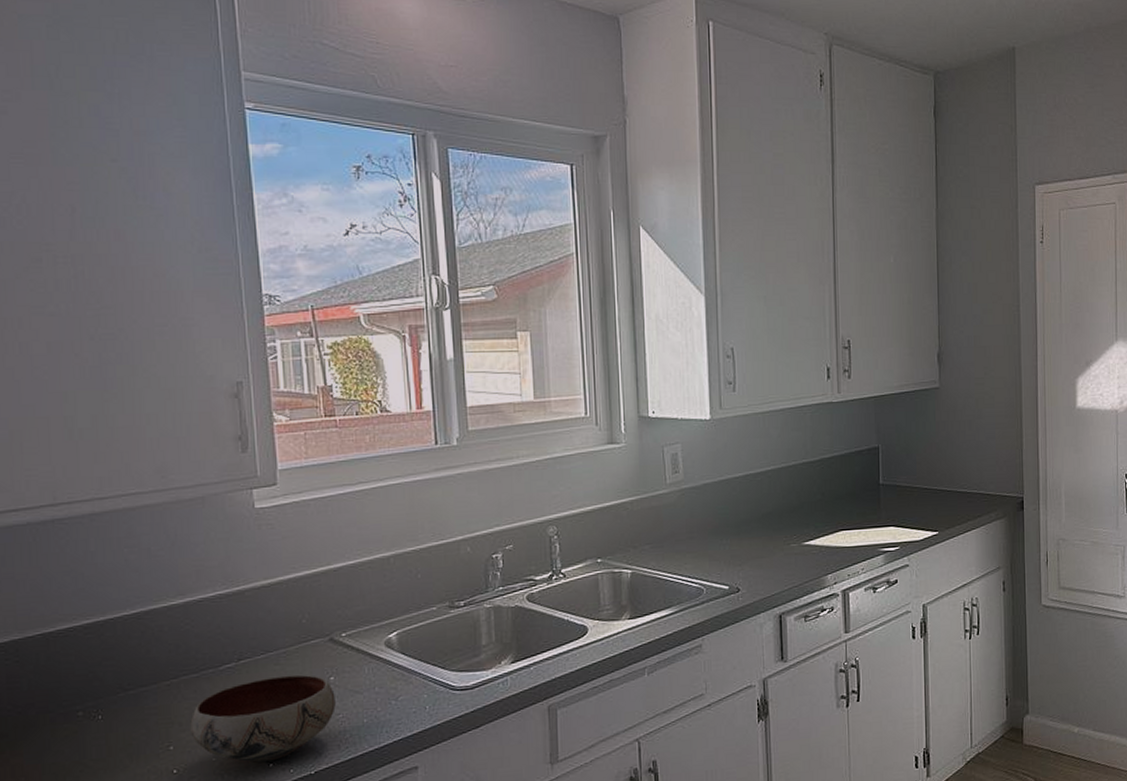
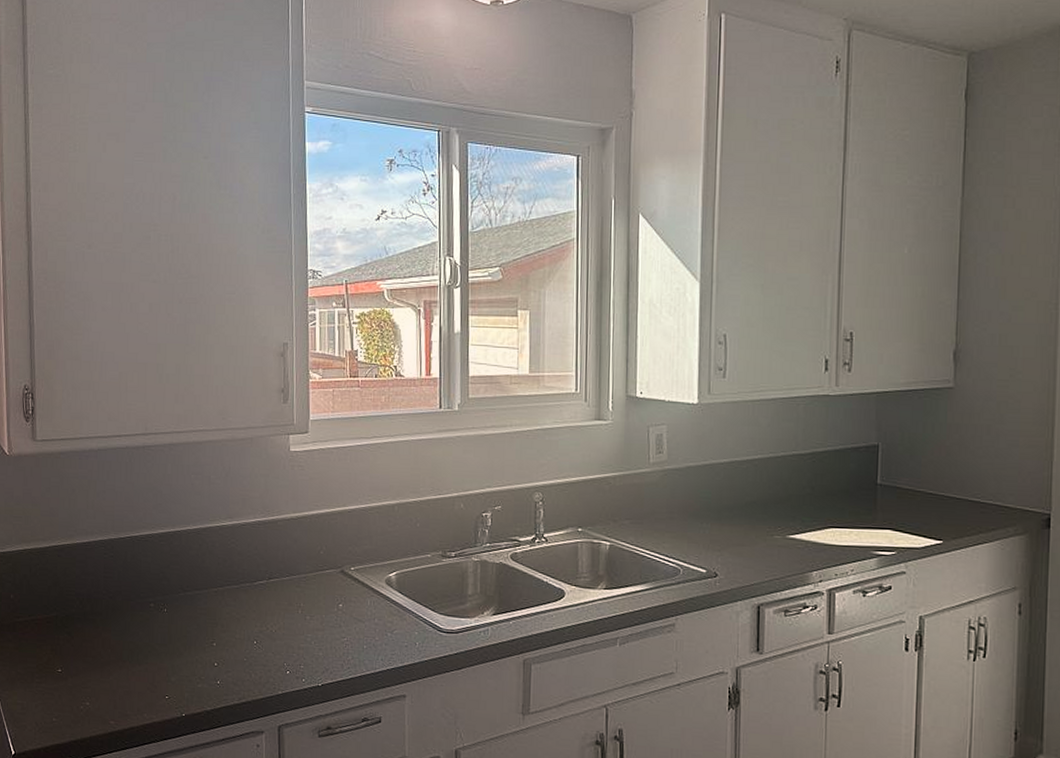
bowl: present [190,674,336,763] -> none [229,597,342,670]

